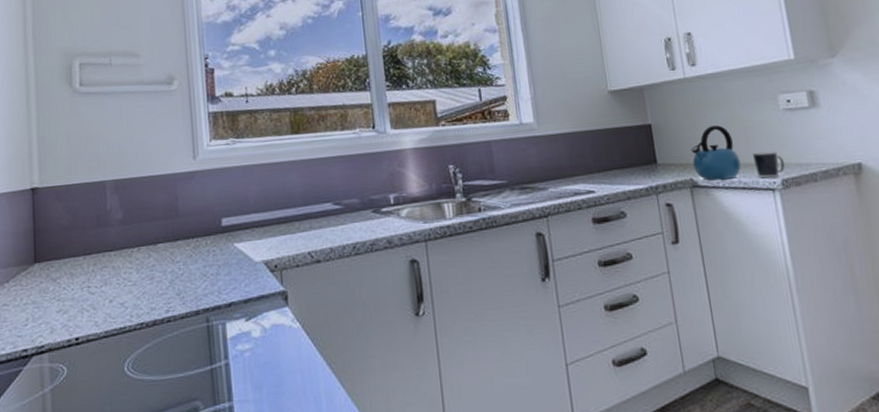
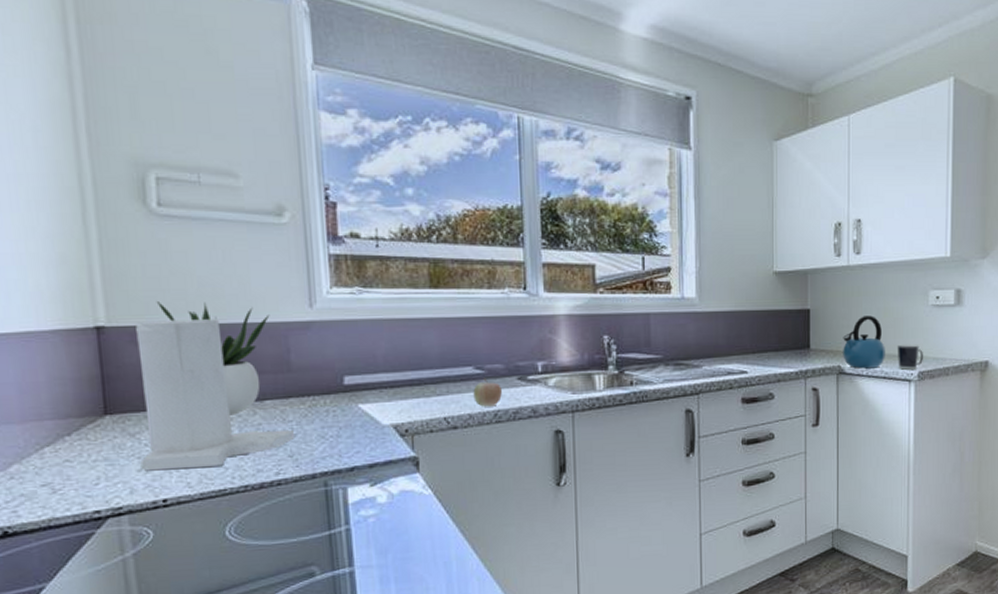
paper towel: none [59,175,182,312] -> present [135,319,296,471]
potted plant: none [76,161,162,260] -> present [156,302,270,417]
fruit: none [333,213,359,241] -> present [473,378,502,407]

